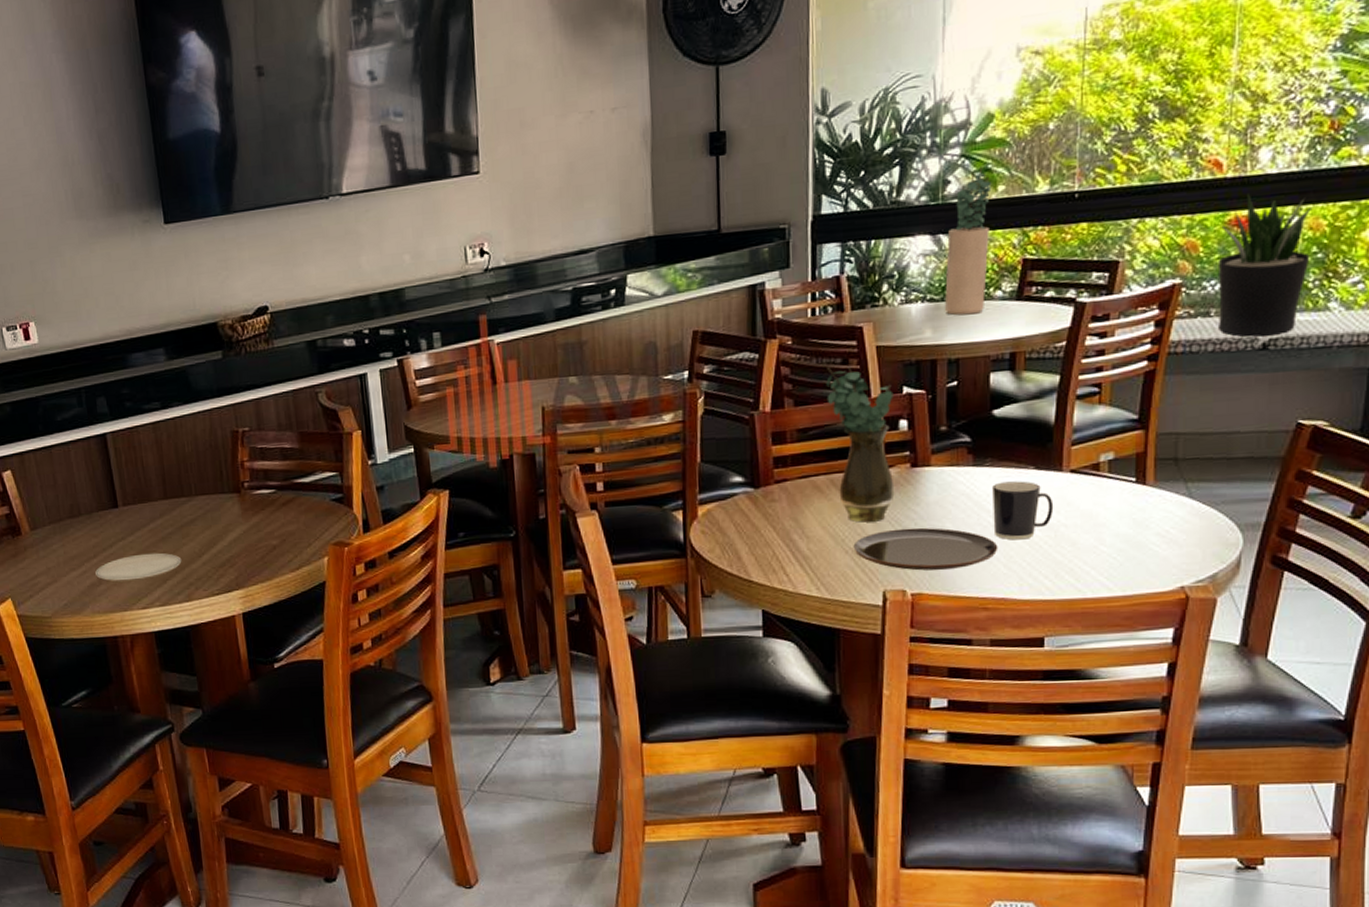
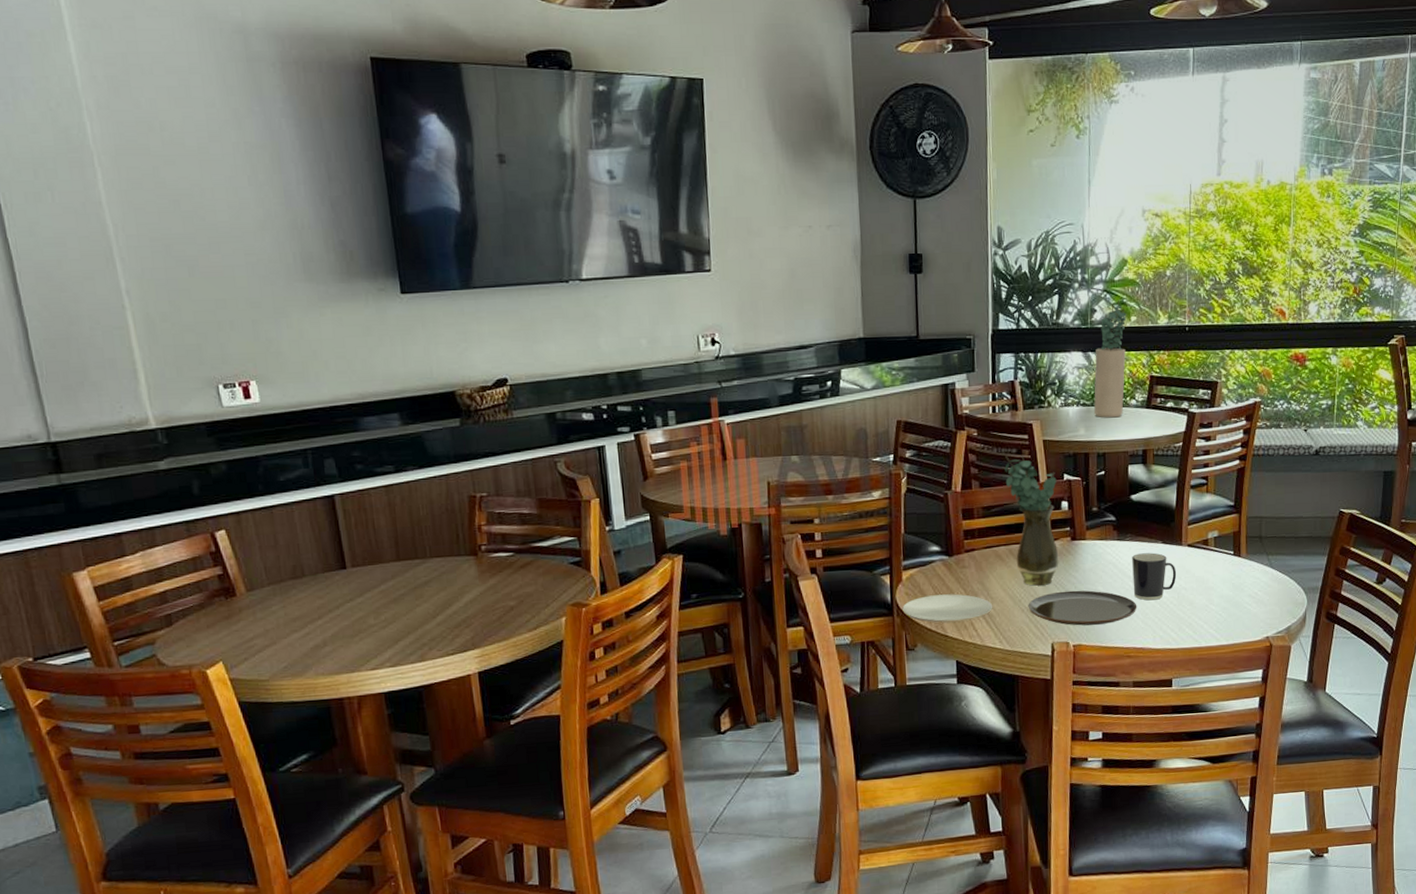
plate: present [95,552,182,582] -> none [320,614,415,644]
plate: none [697,532,809,566] -> present [902,594,993,623]
planter: present [1219,194,1313,338] -> none [1285,337,1345,445]

